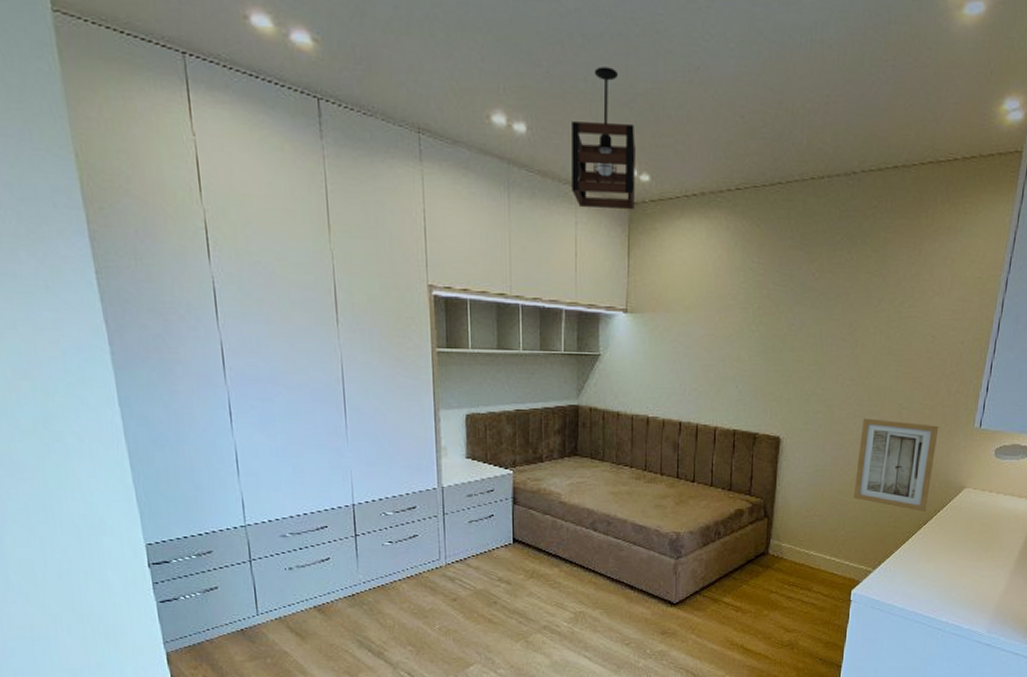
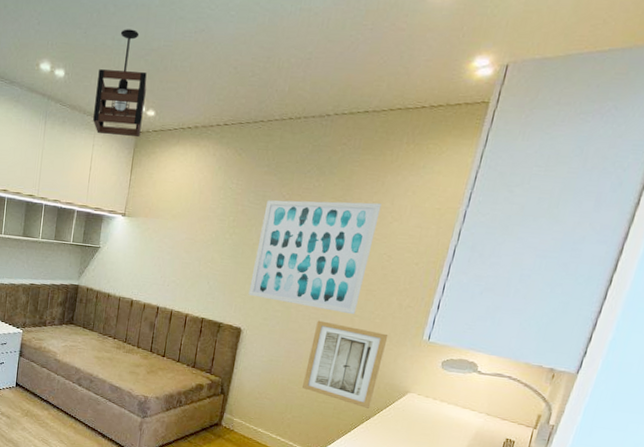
wall art: none [784,275,921,408] -> present [248,200,382,315]

